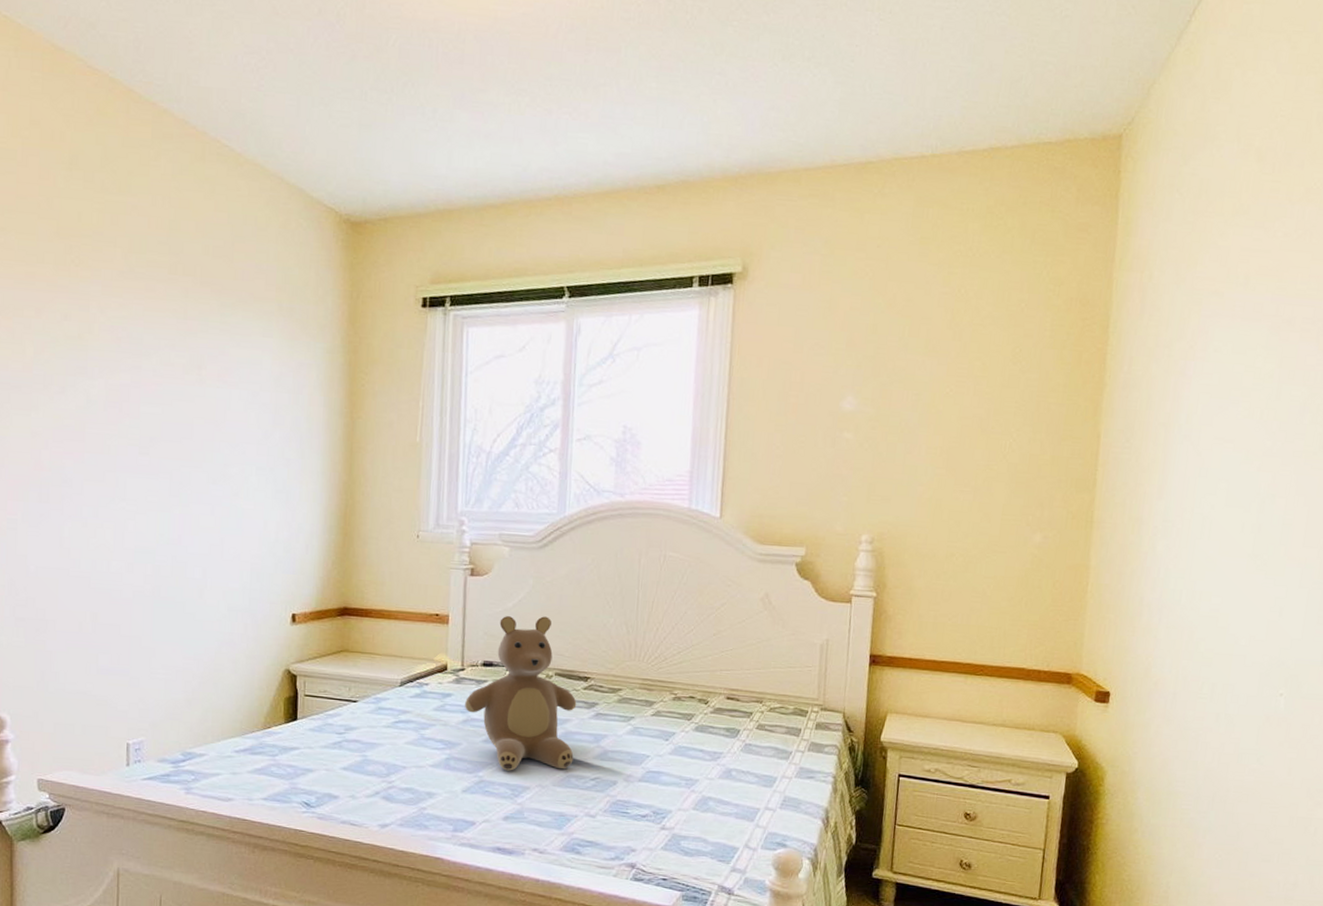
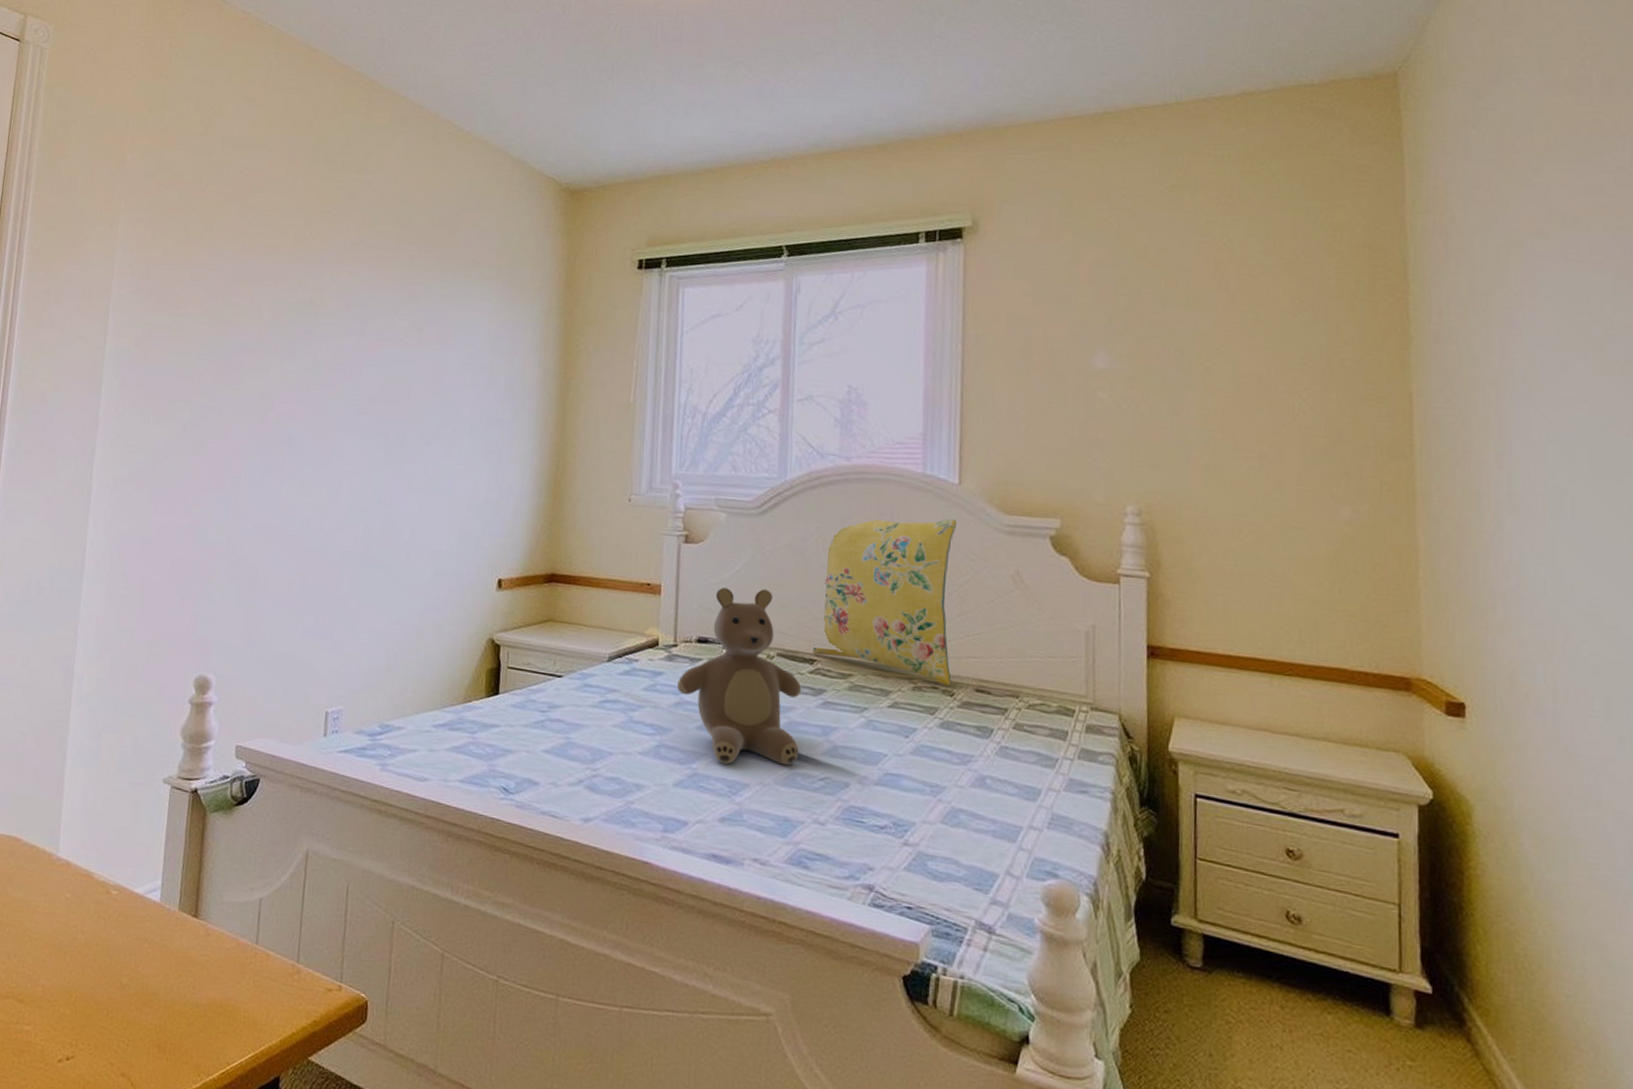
pillow: none [586,549,716,695] -> present [812,518,956,686]

